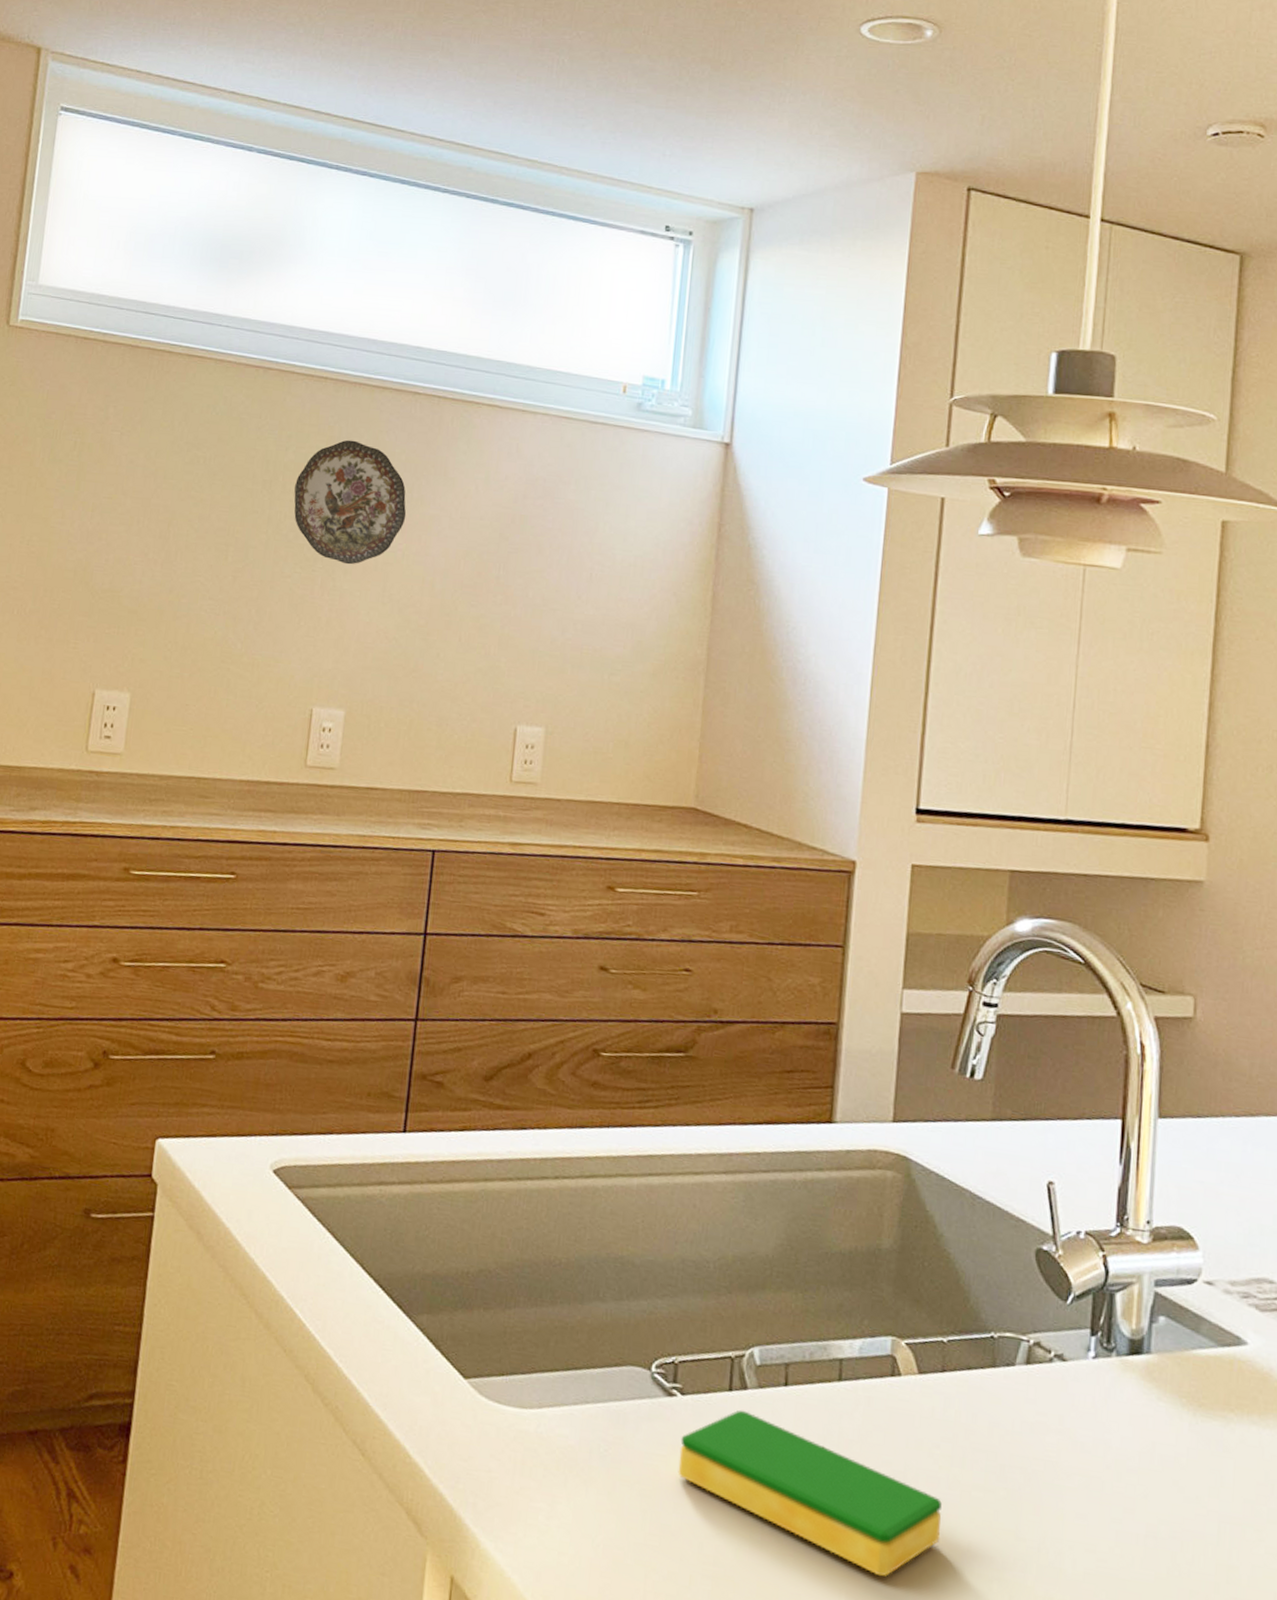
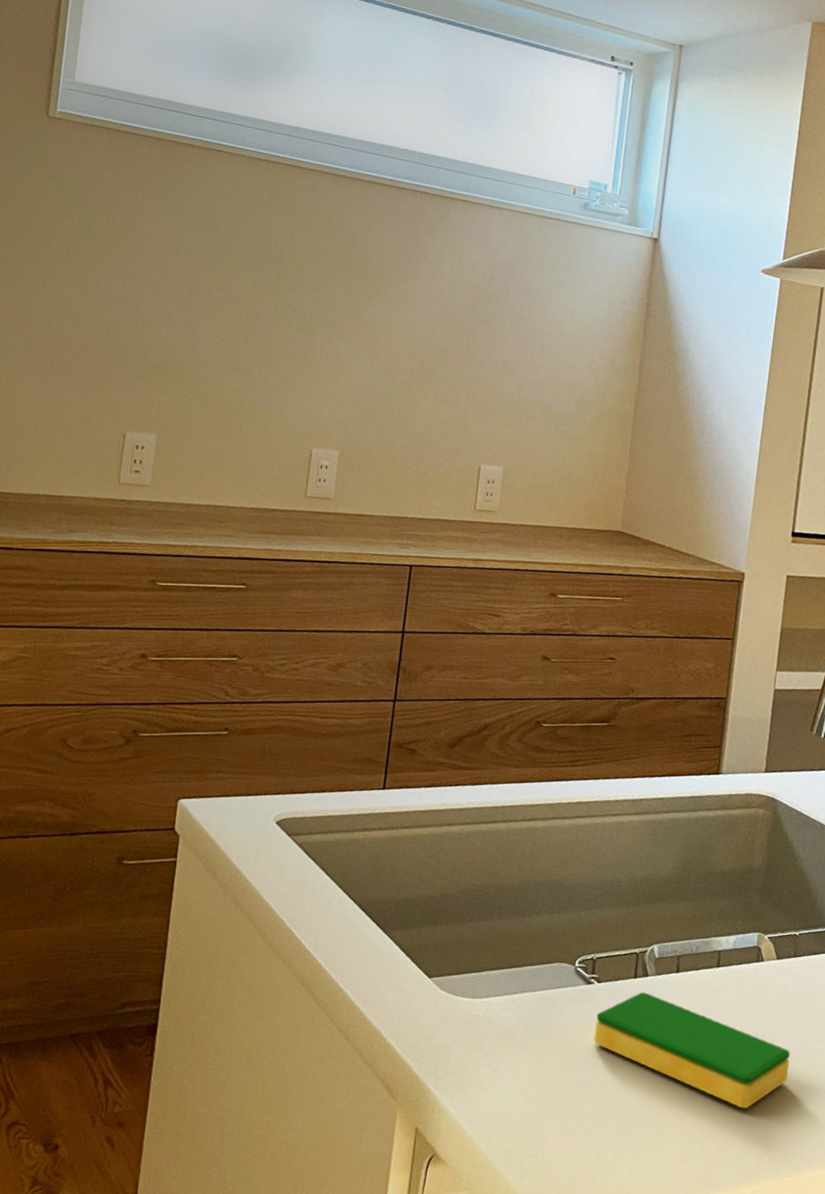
decorative plate: present [294,439,406,565] -> none [298,225,393,331]

